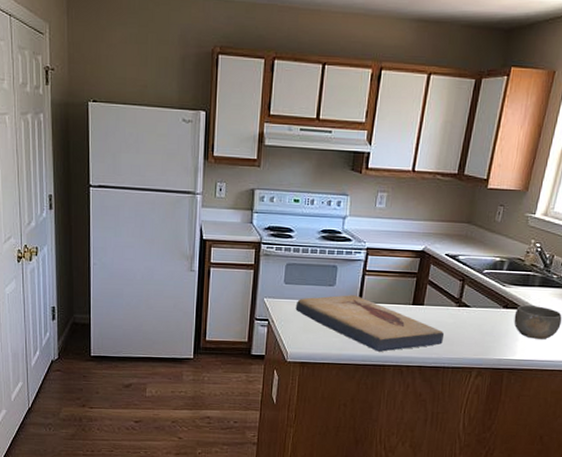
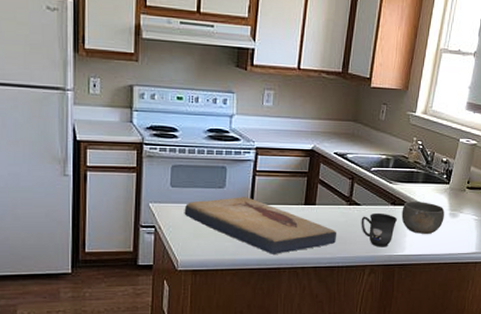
mug: none [469,315,510,351] -> present [361,212,398,247]

